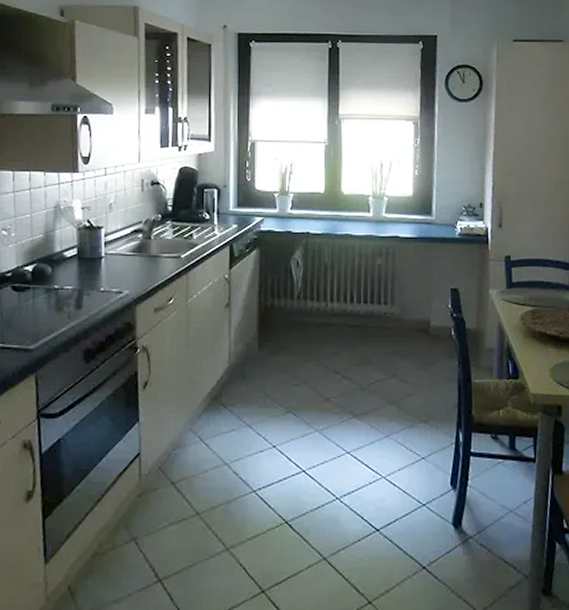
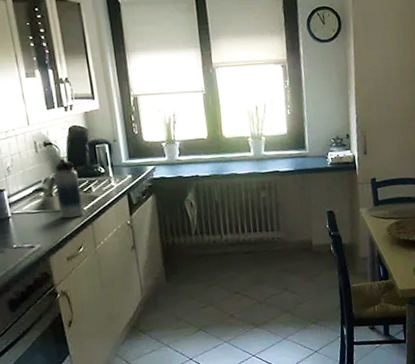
water bottle: none [155,199,181,266] -> present [54,158,84,219]

